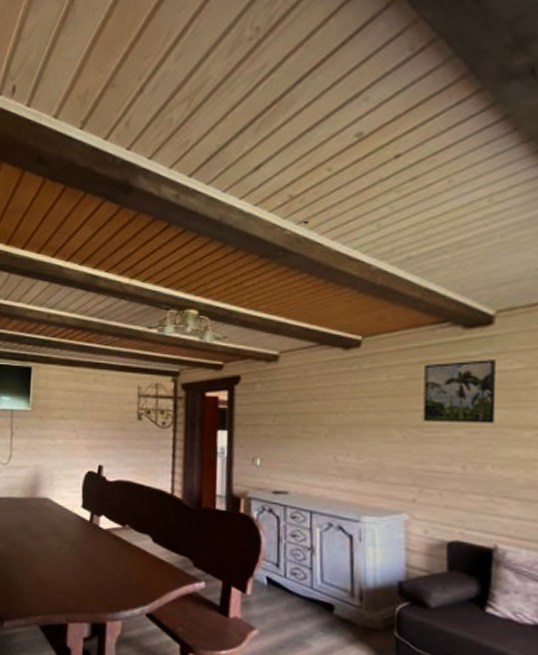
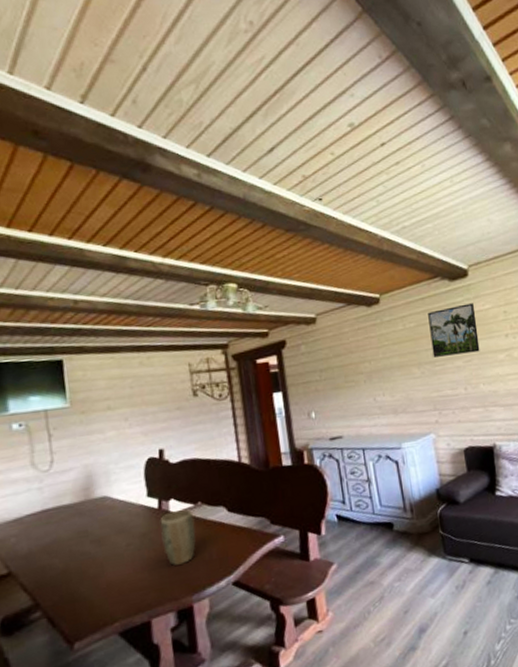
plant pot: none [88,527,120,581] -> present [160,509,196,566]

